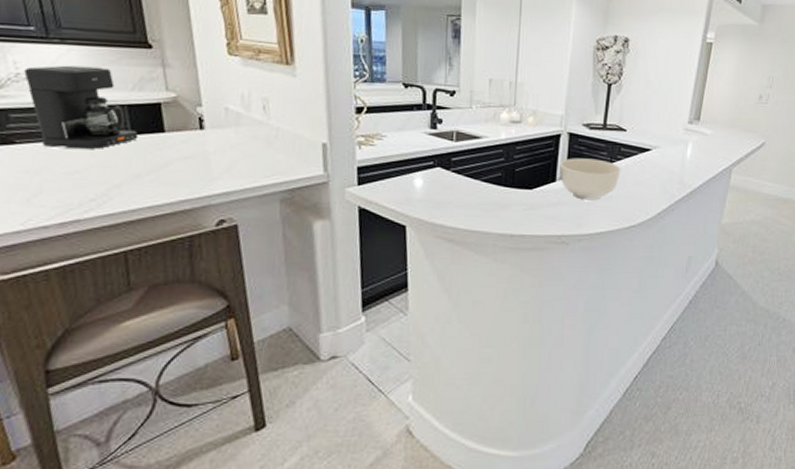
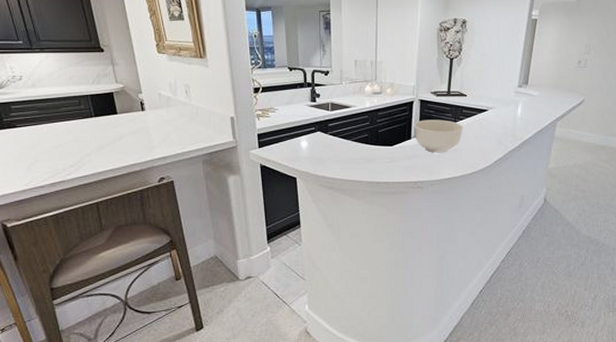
coffee maker: present [24,65,139,149] -> none [18,68,100,129]

